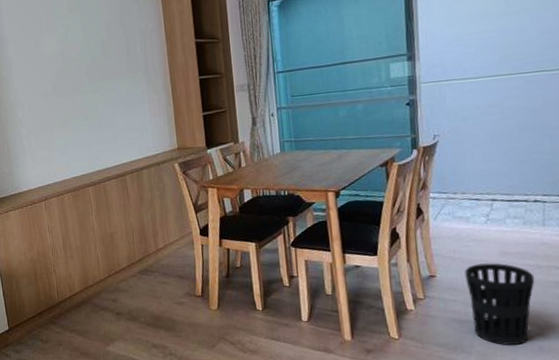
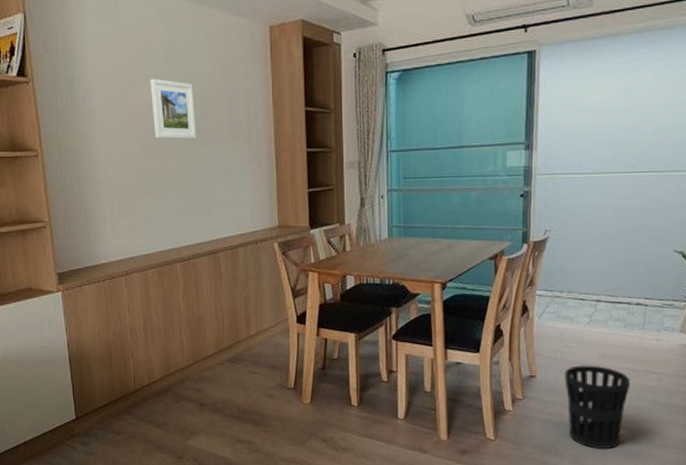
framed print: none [56,26,99,78] -> present [150,78,196,140]

